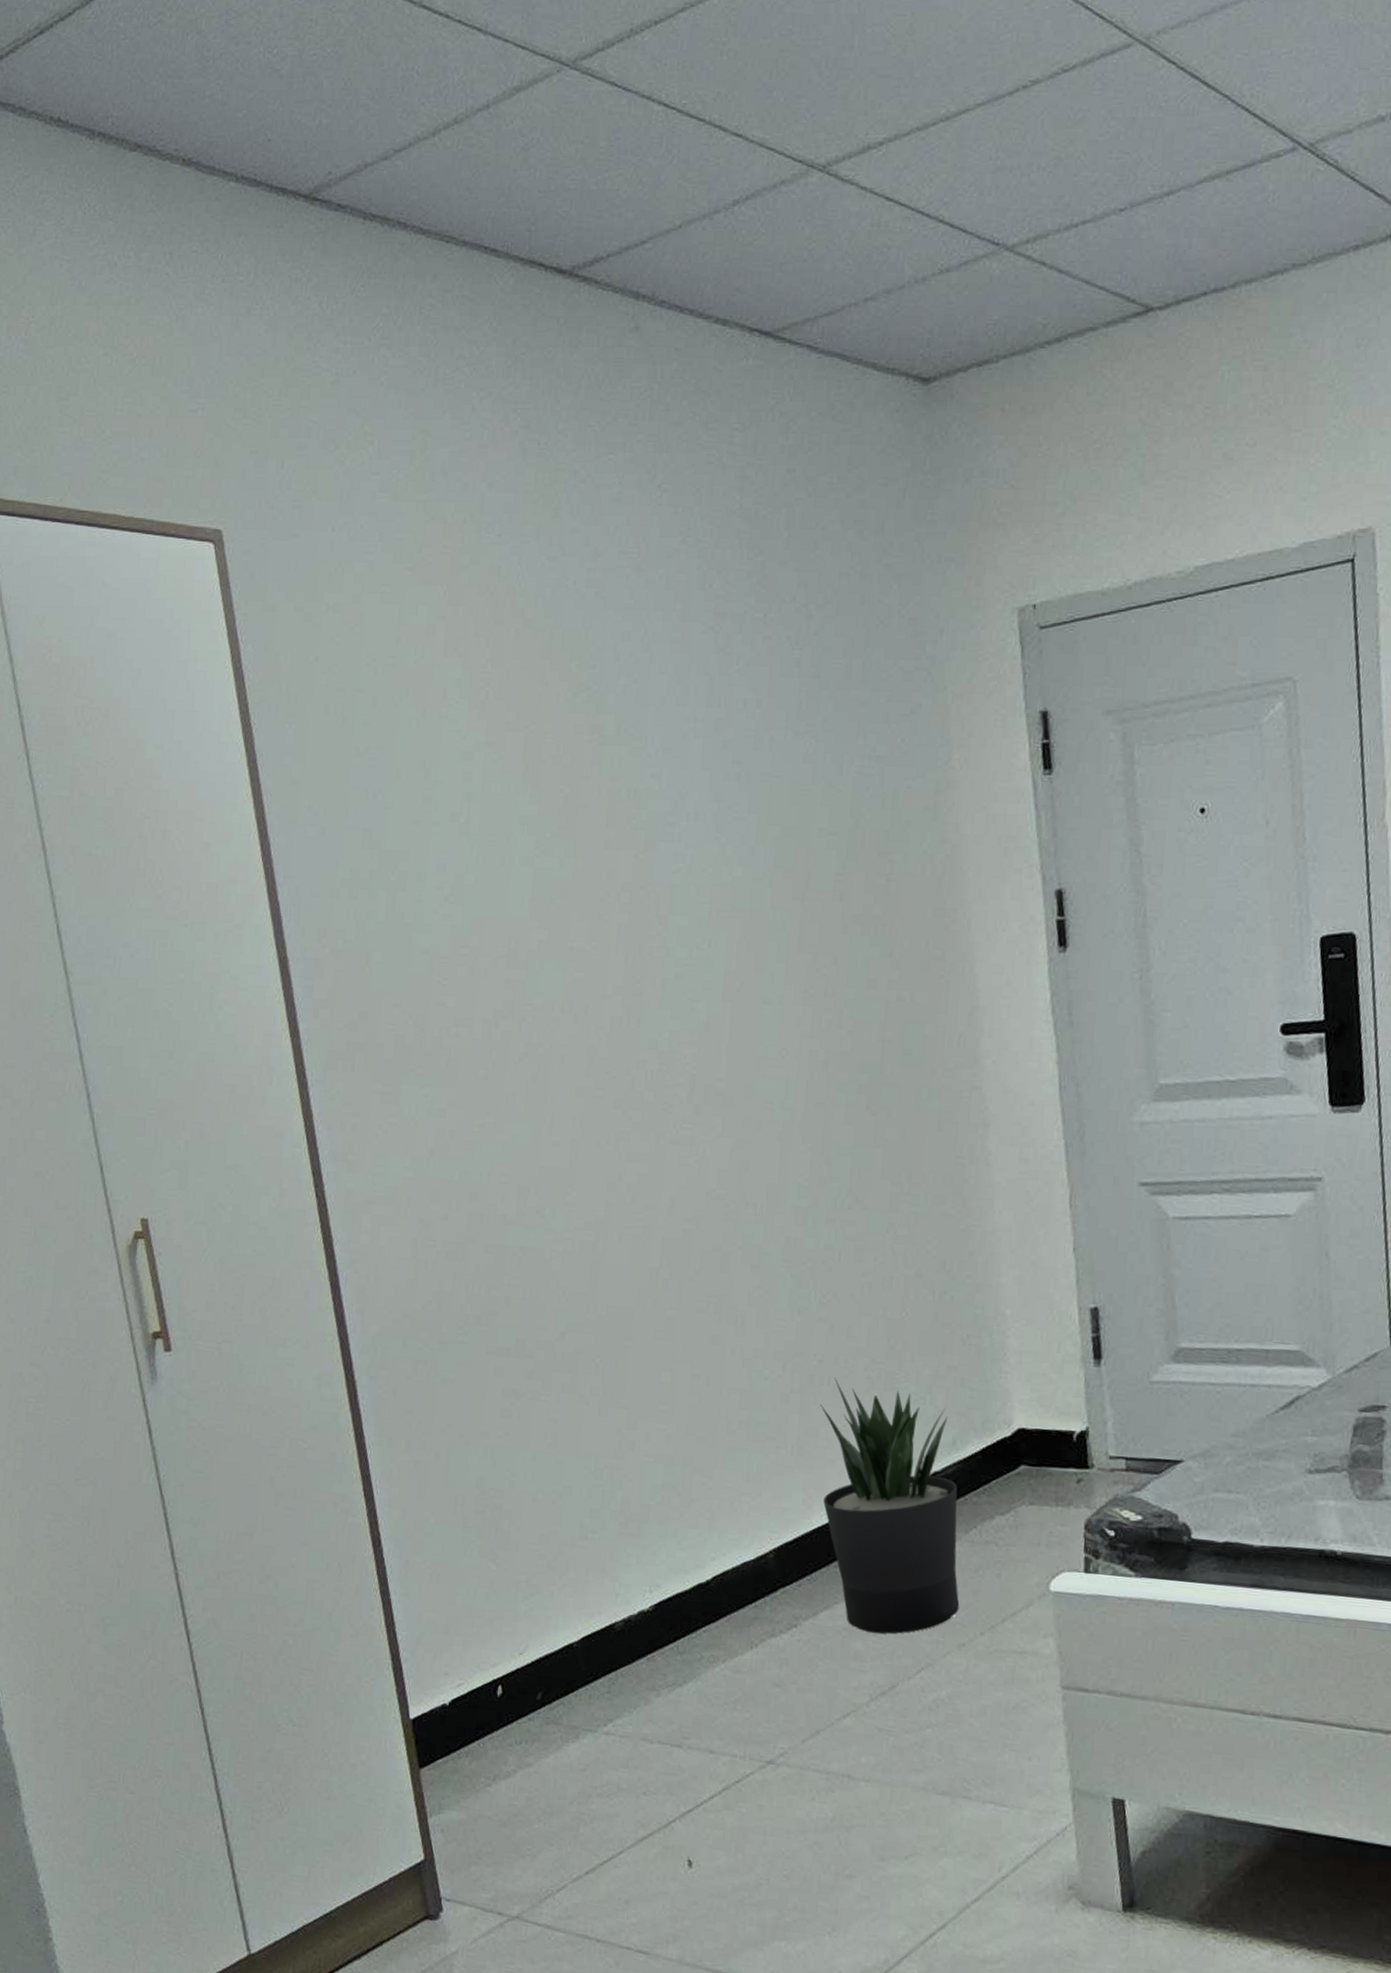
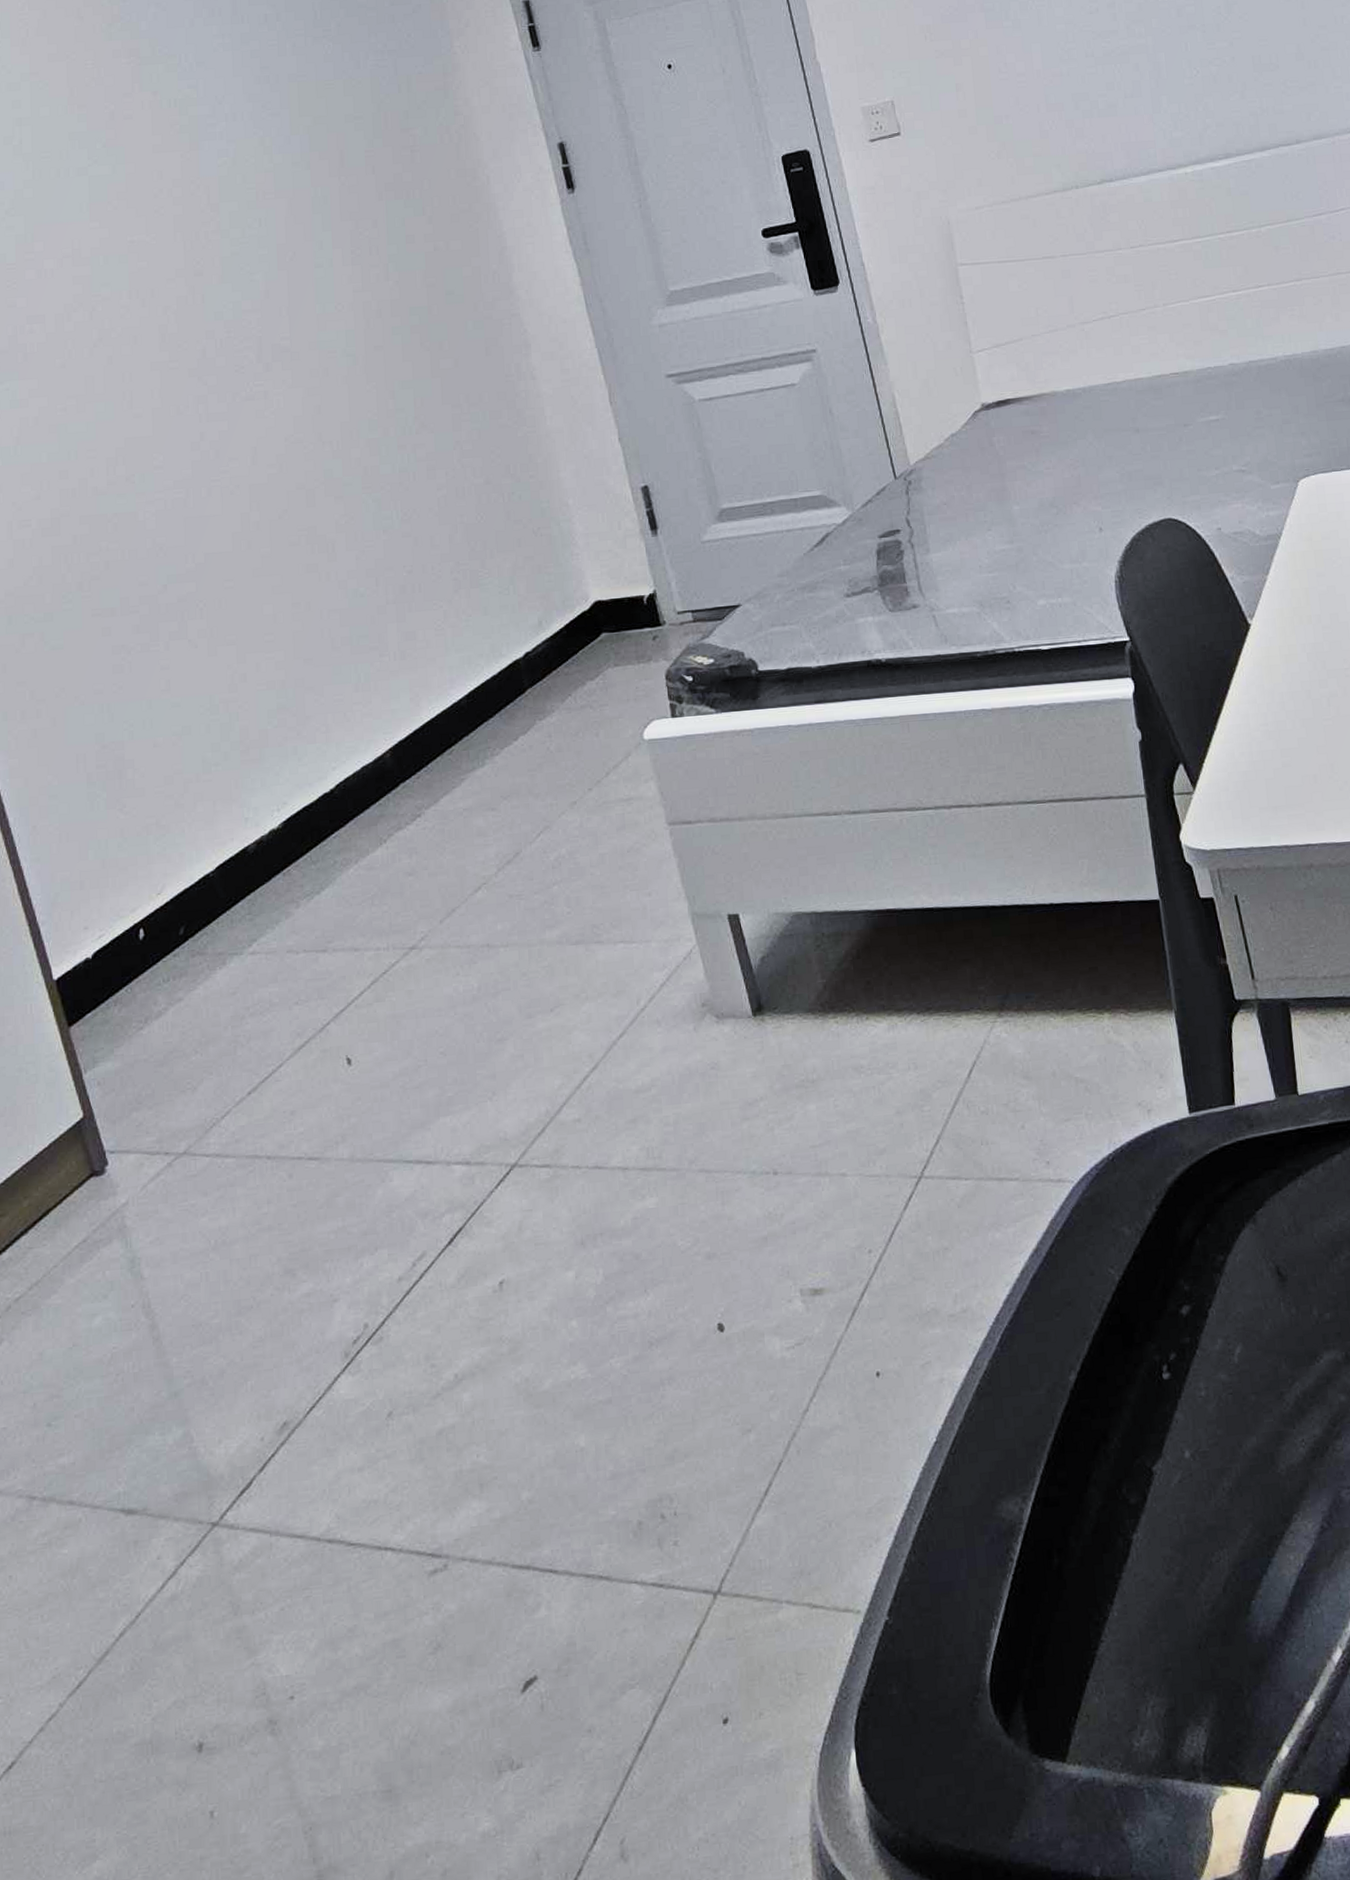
planter: present [820,1378,960,1634] -> none [415,584,567,808]

